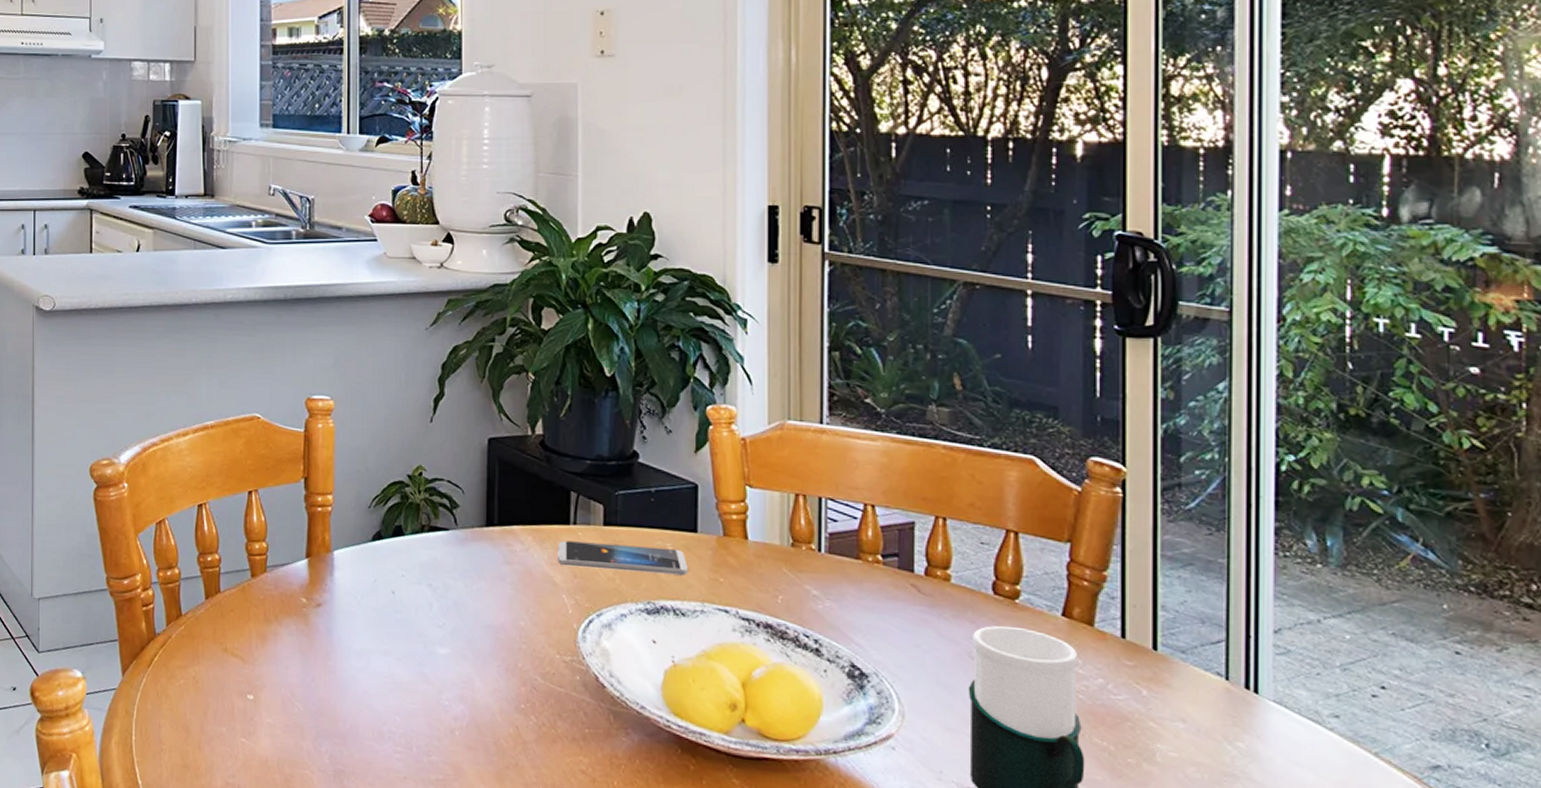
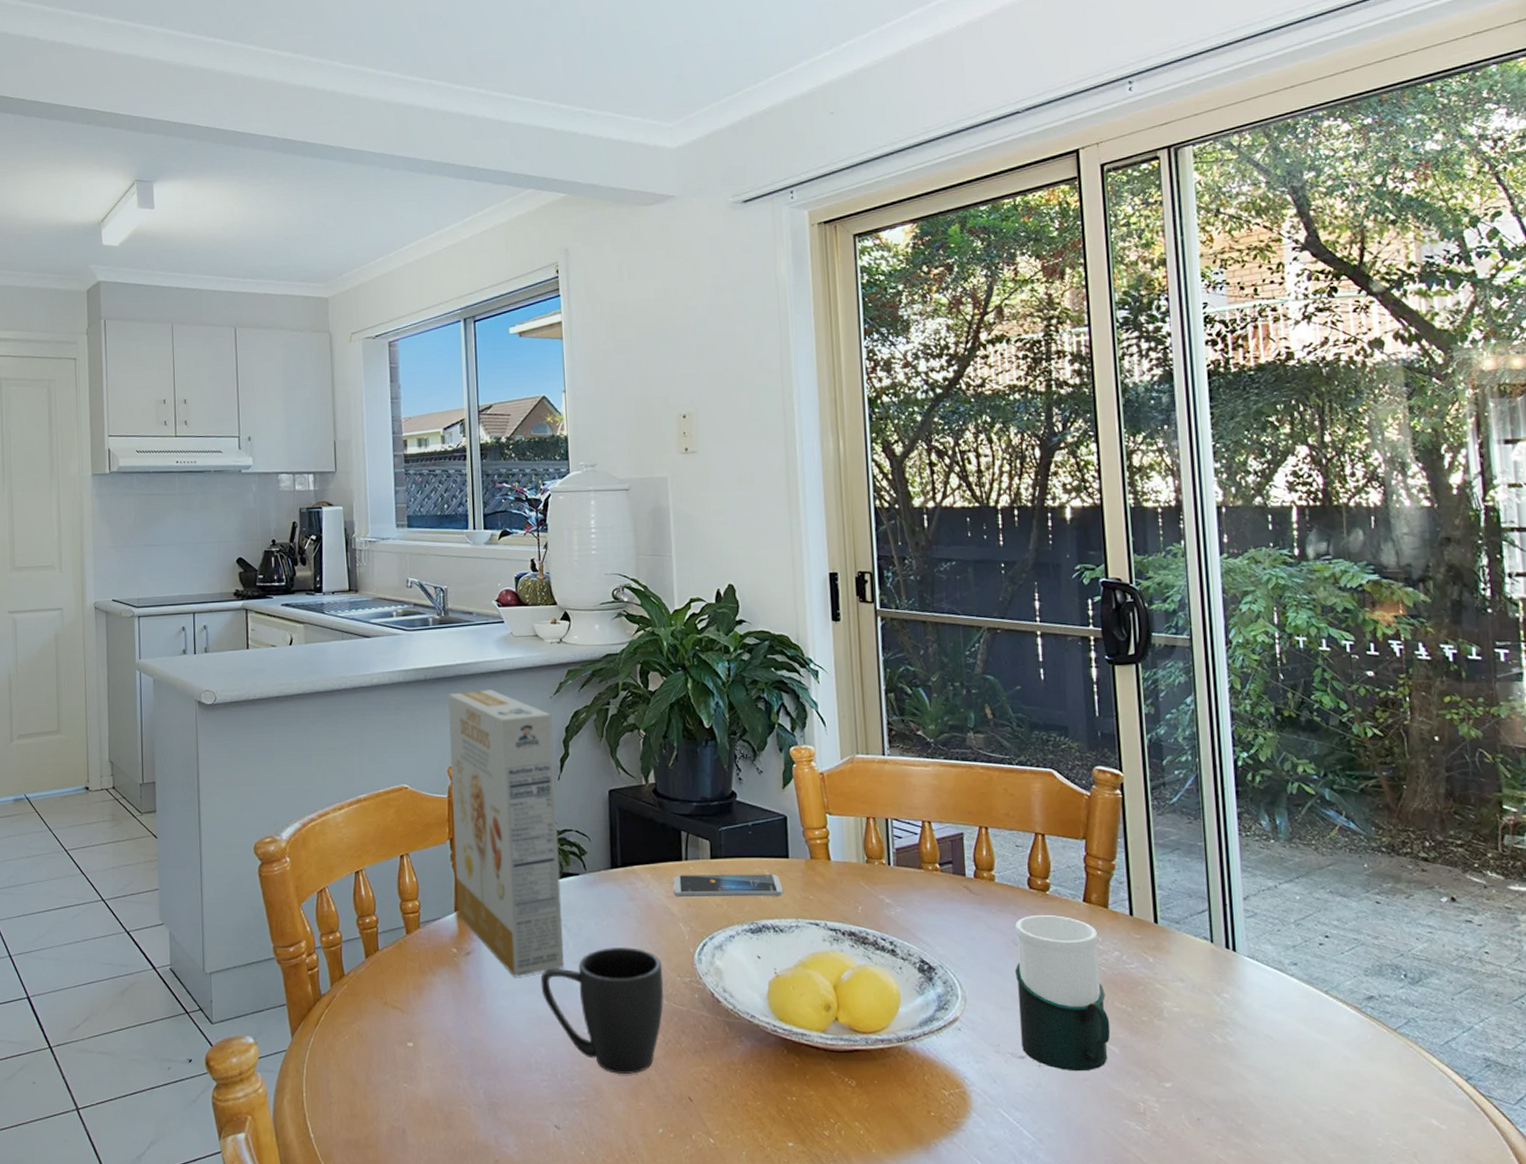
cereal box: none [309,315,427,636] -> present [448,690,564,977]
mug: none [399,614,540,756] -> present [540,946,664,1075]

